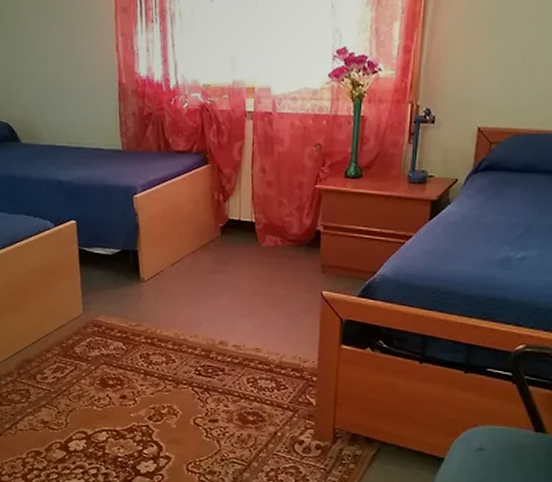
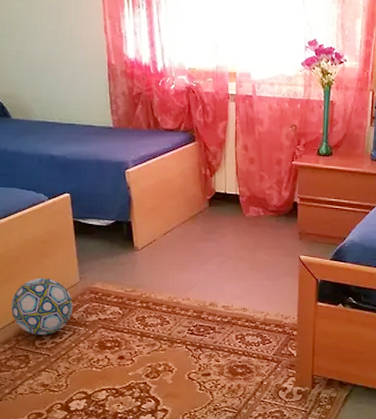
ball: none [14,308,75,370] -> present [11,277,73,336]

